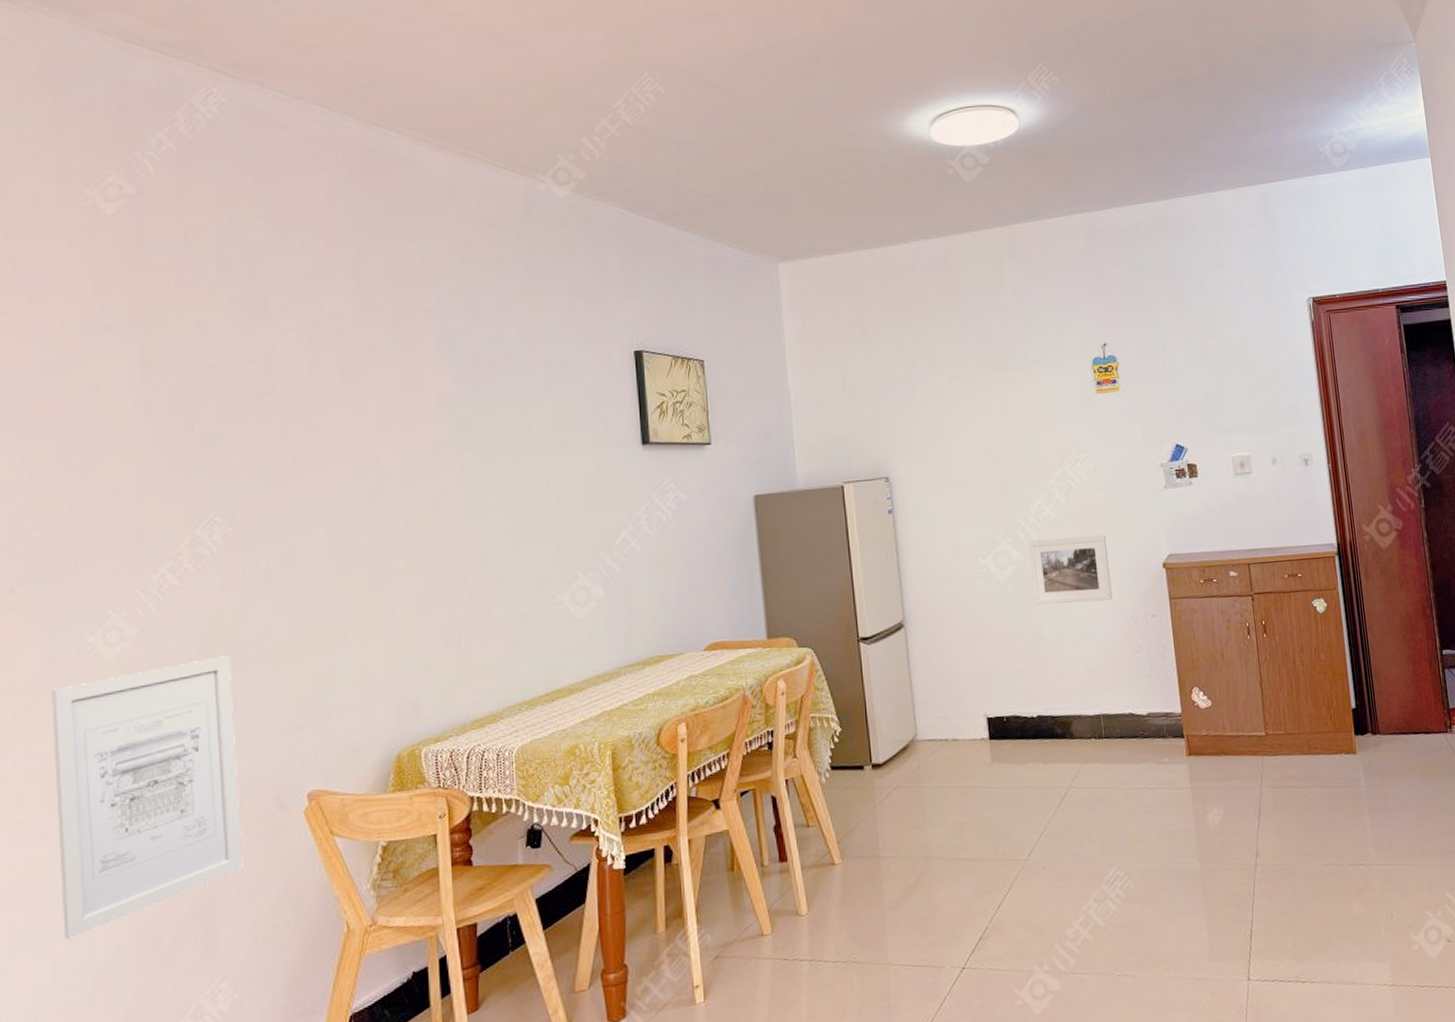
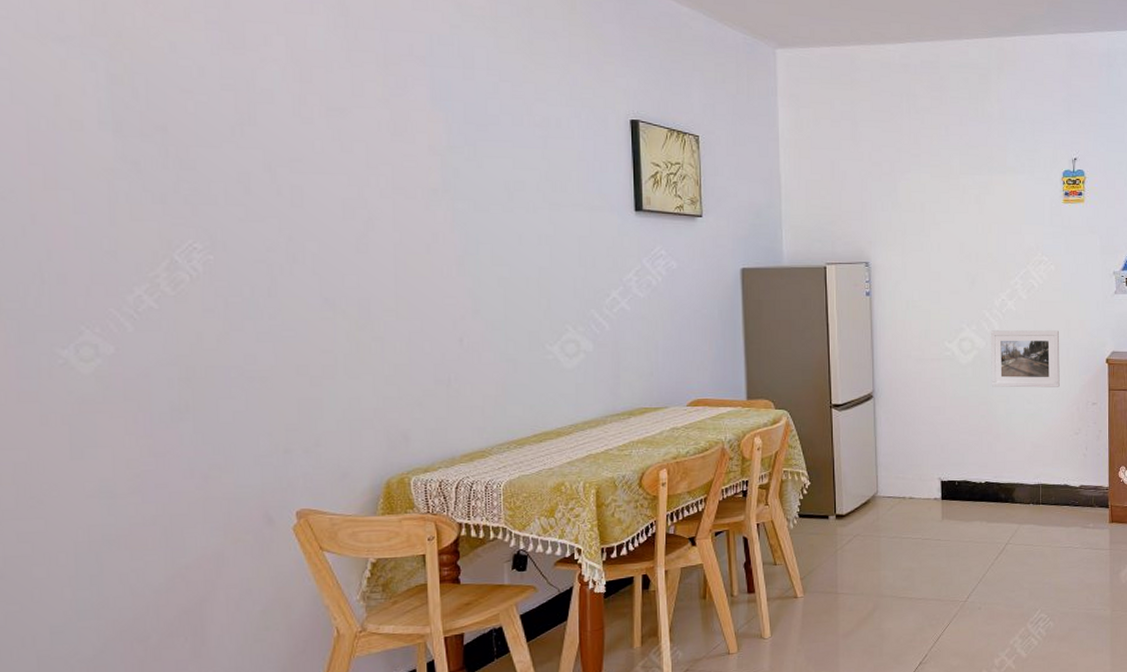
wall art: present [52,655,243,939] -> none [23,378,232,632]

